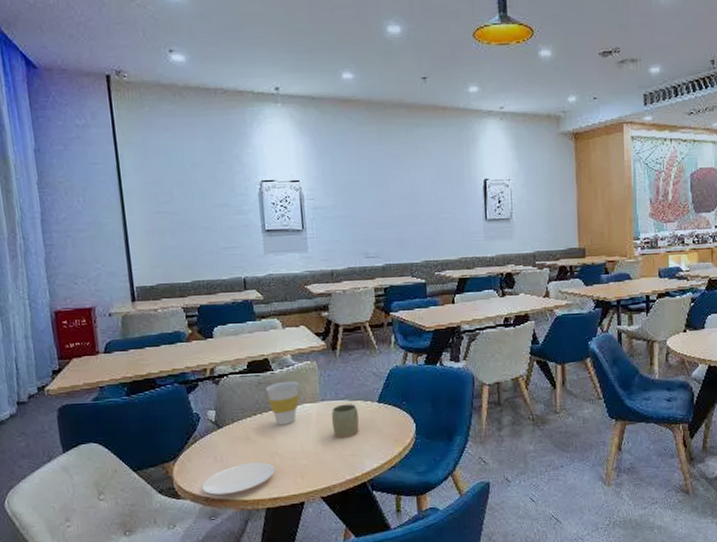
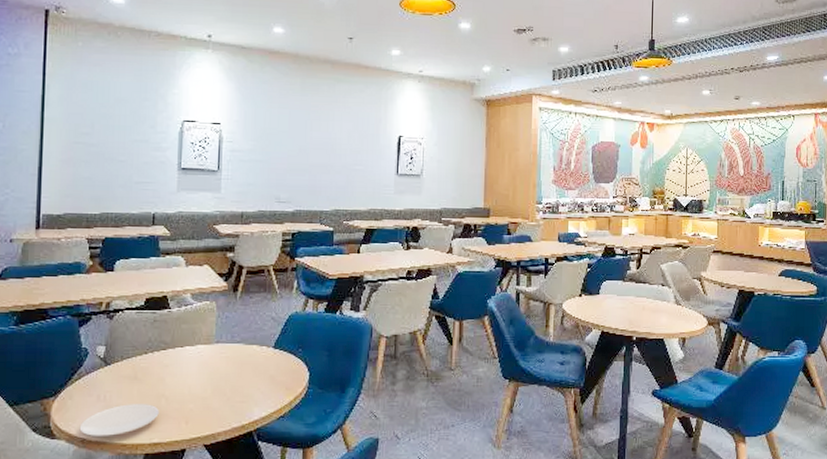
cup: present [265,381,300,425] -> none [160,320,196,365]
mug: present [331,404,360,438] -> none [224,348,253,383]

